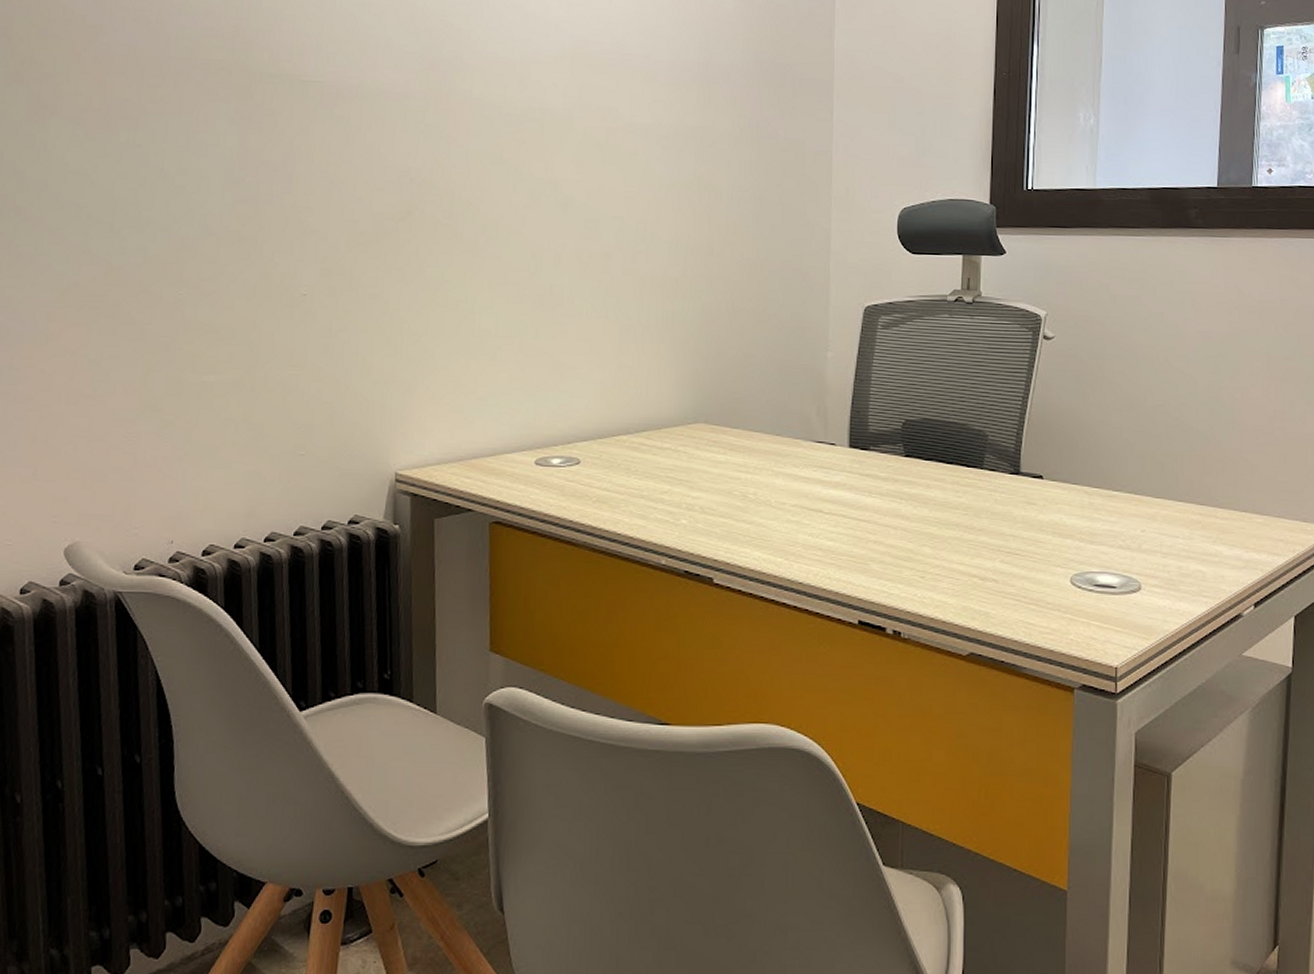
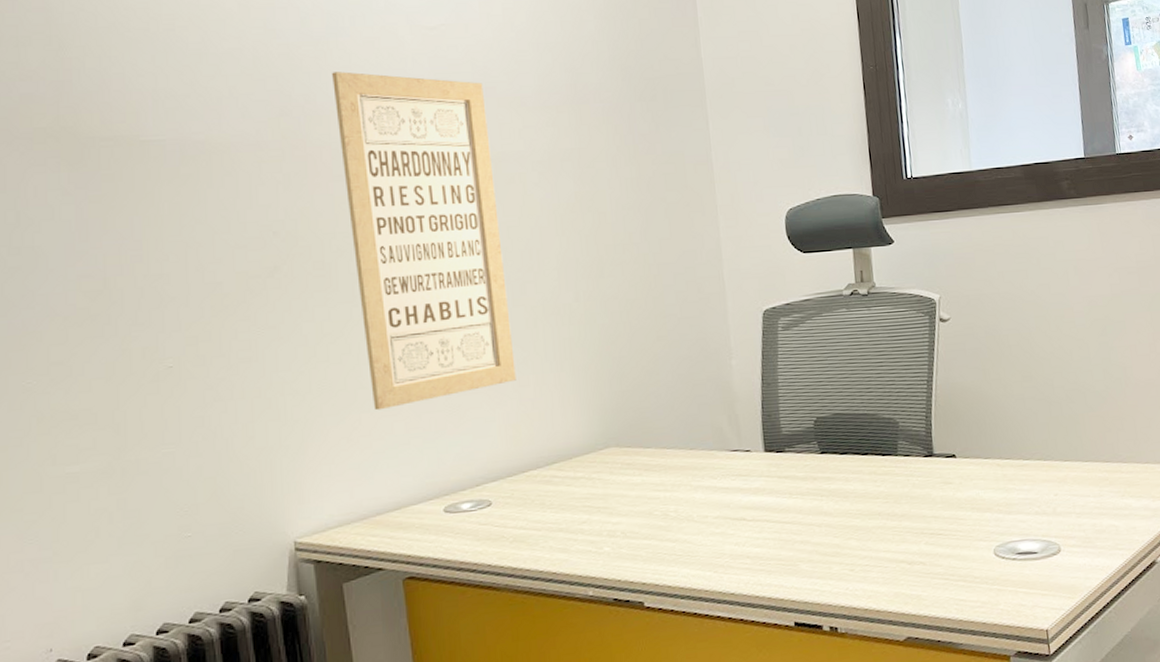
wall art: none [480,31,620,359] -> present [332,71,516,411]

